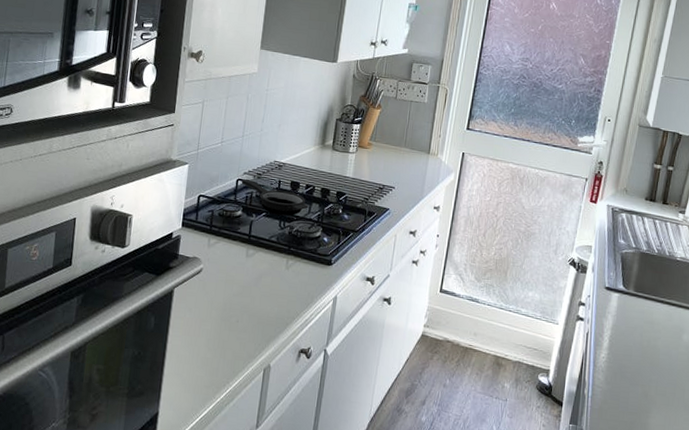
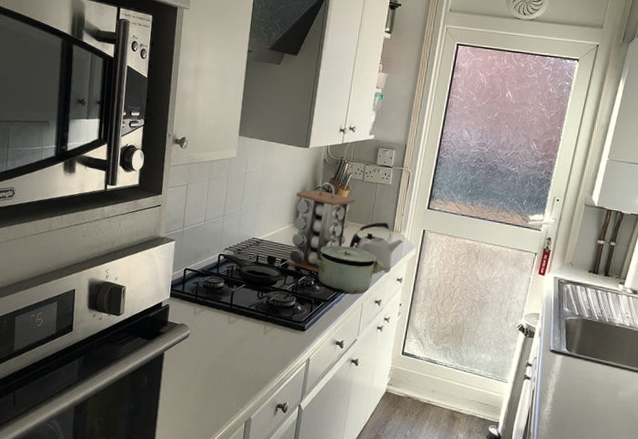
spice rack: none [311,100,388,202] -> present [286,183,356,274]
saucepan: none [339,169,420,225] -> present [311,245,385,295]
kettle: none [380,144,440,200] -> present [349,222,403,273]

